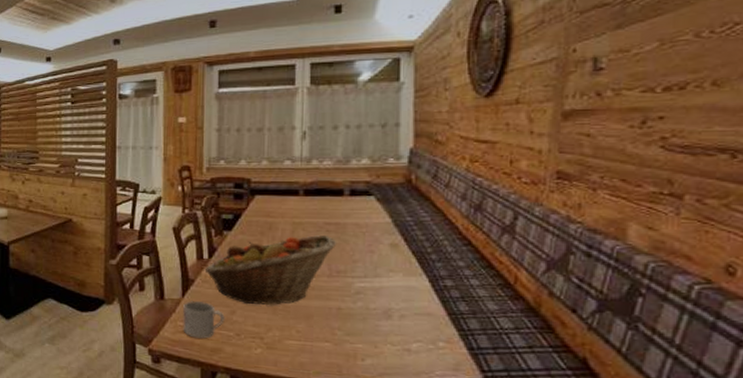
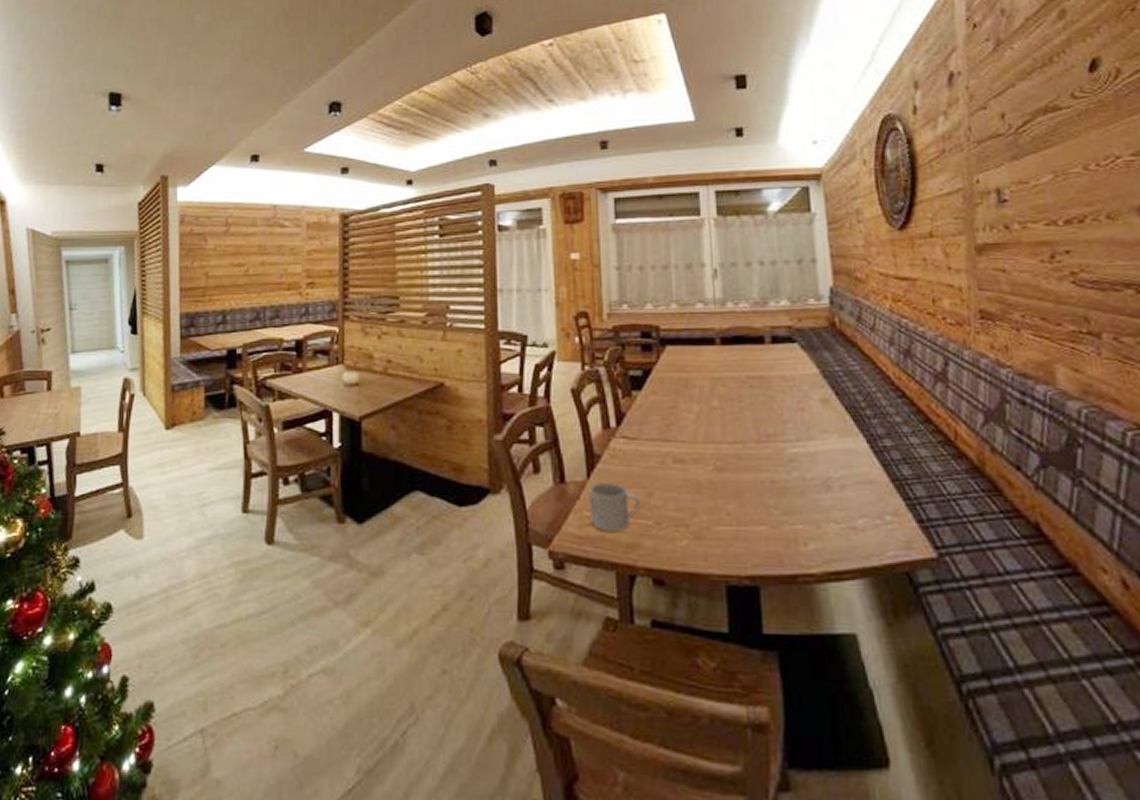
fruit basket: present [204,235,337,306] -> none [612,392,763,484]

